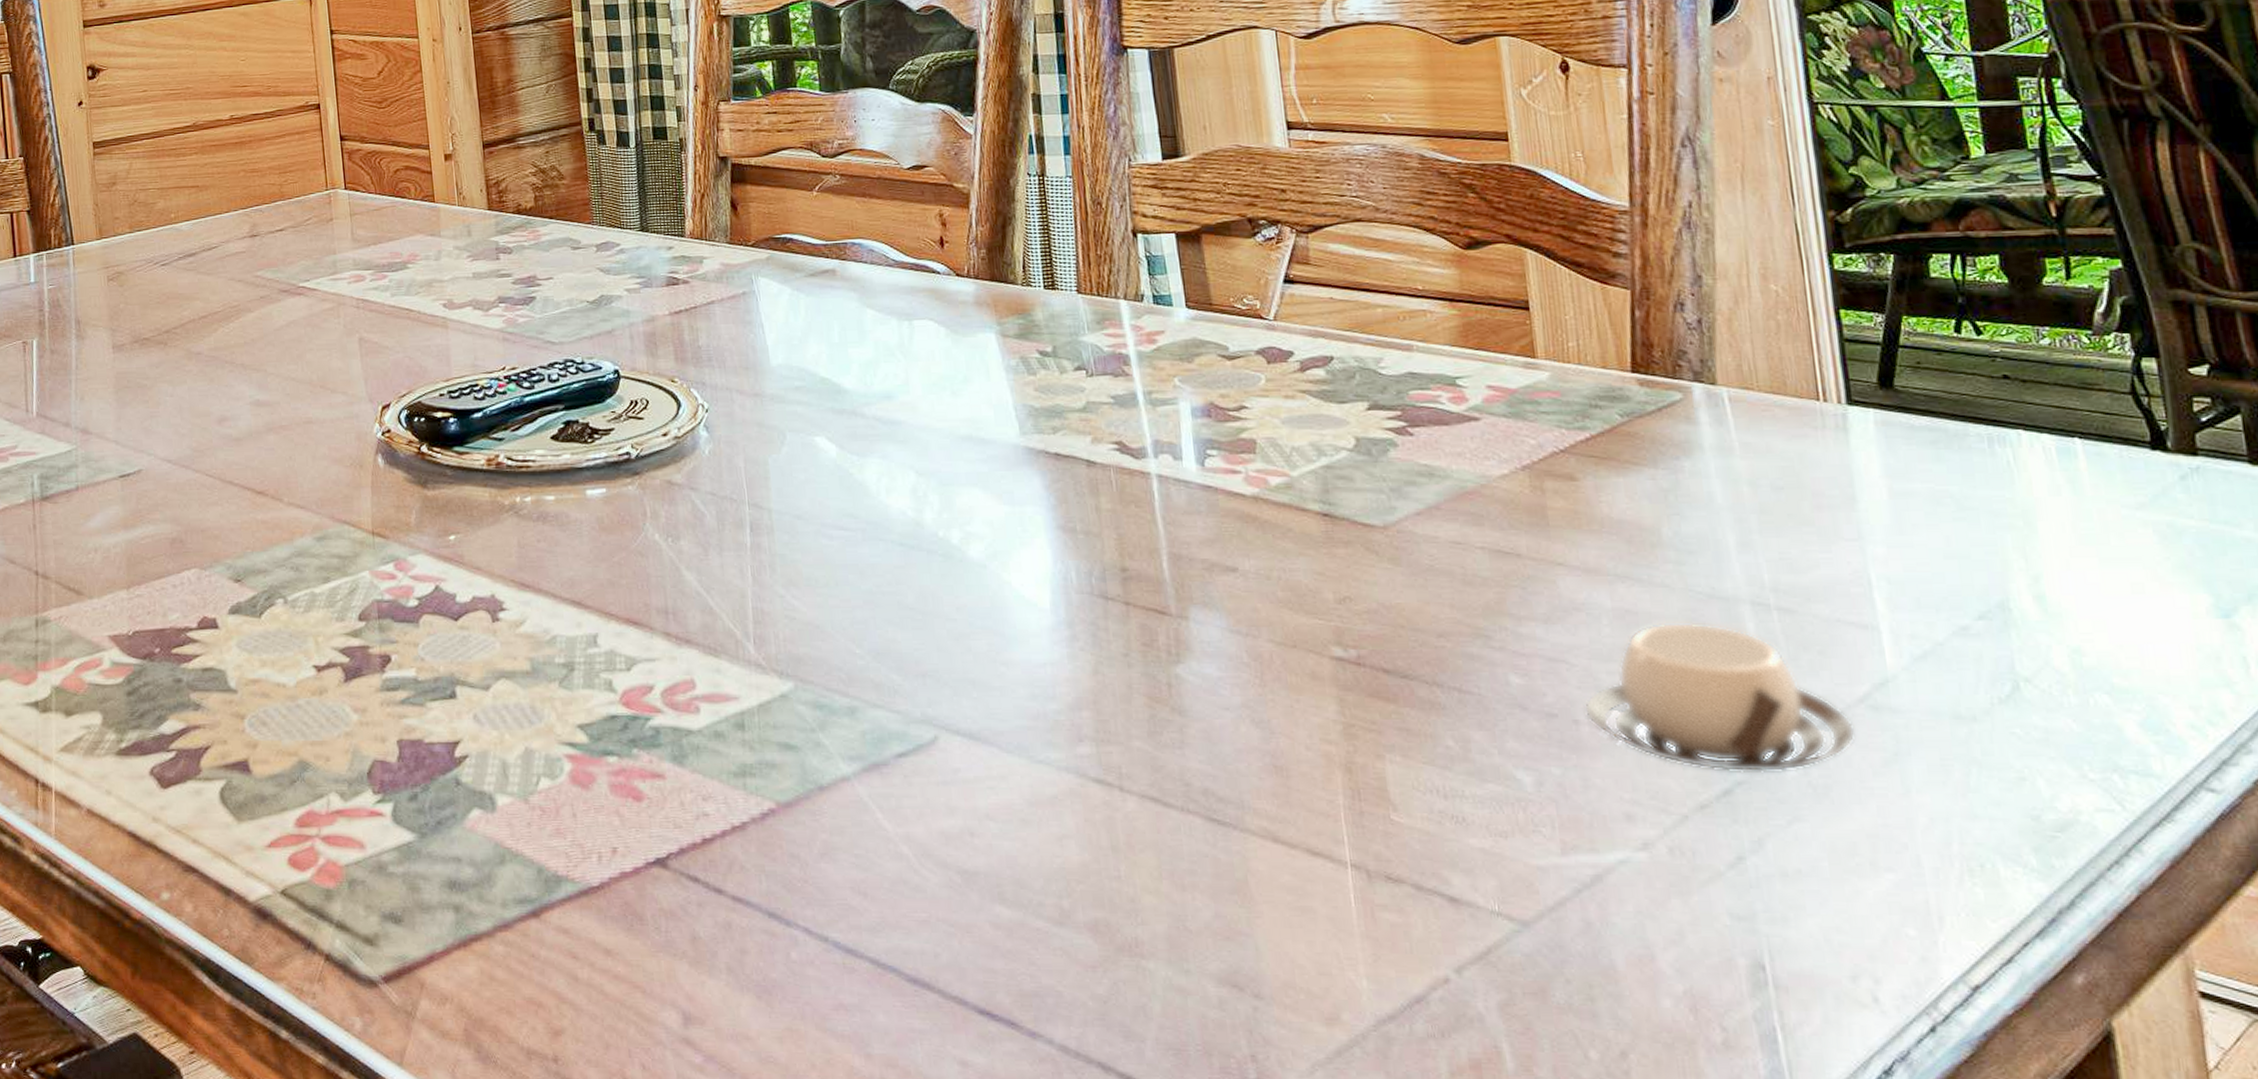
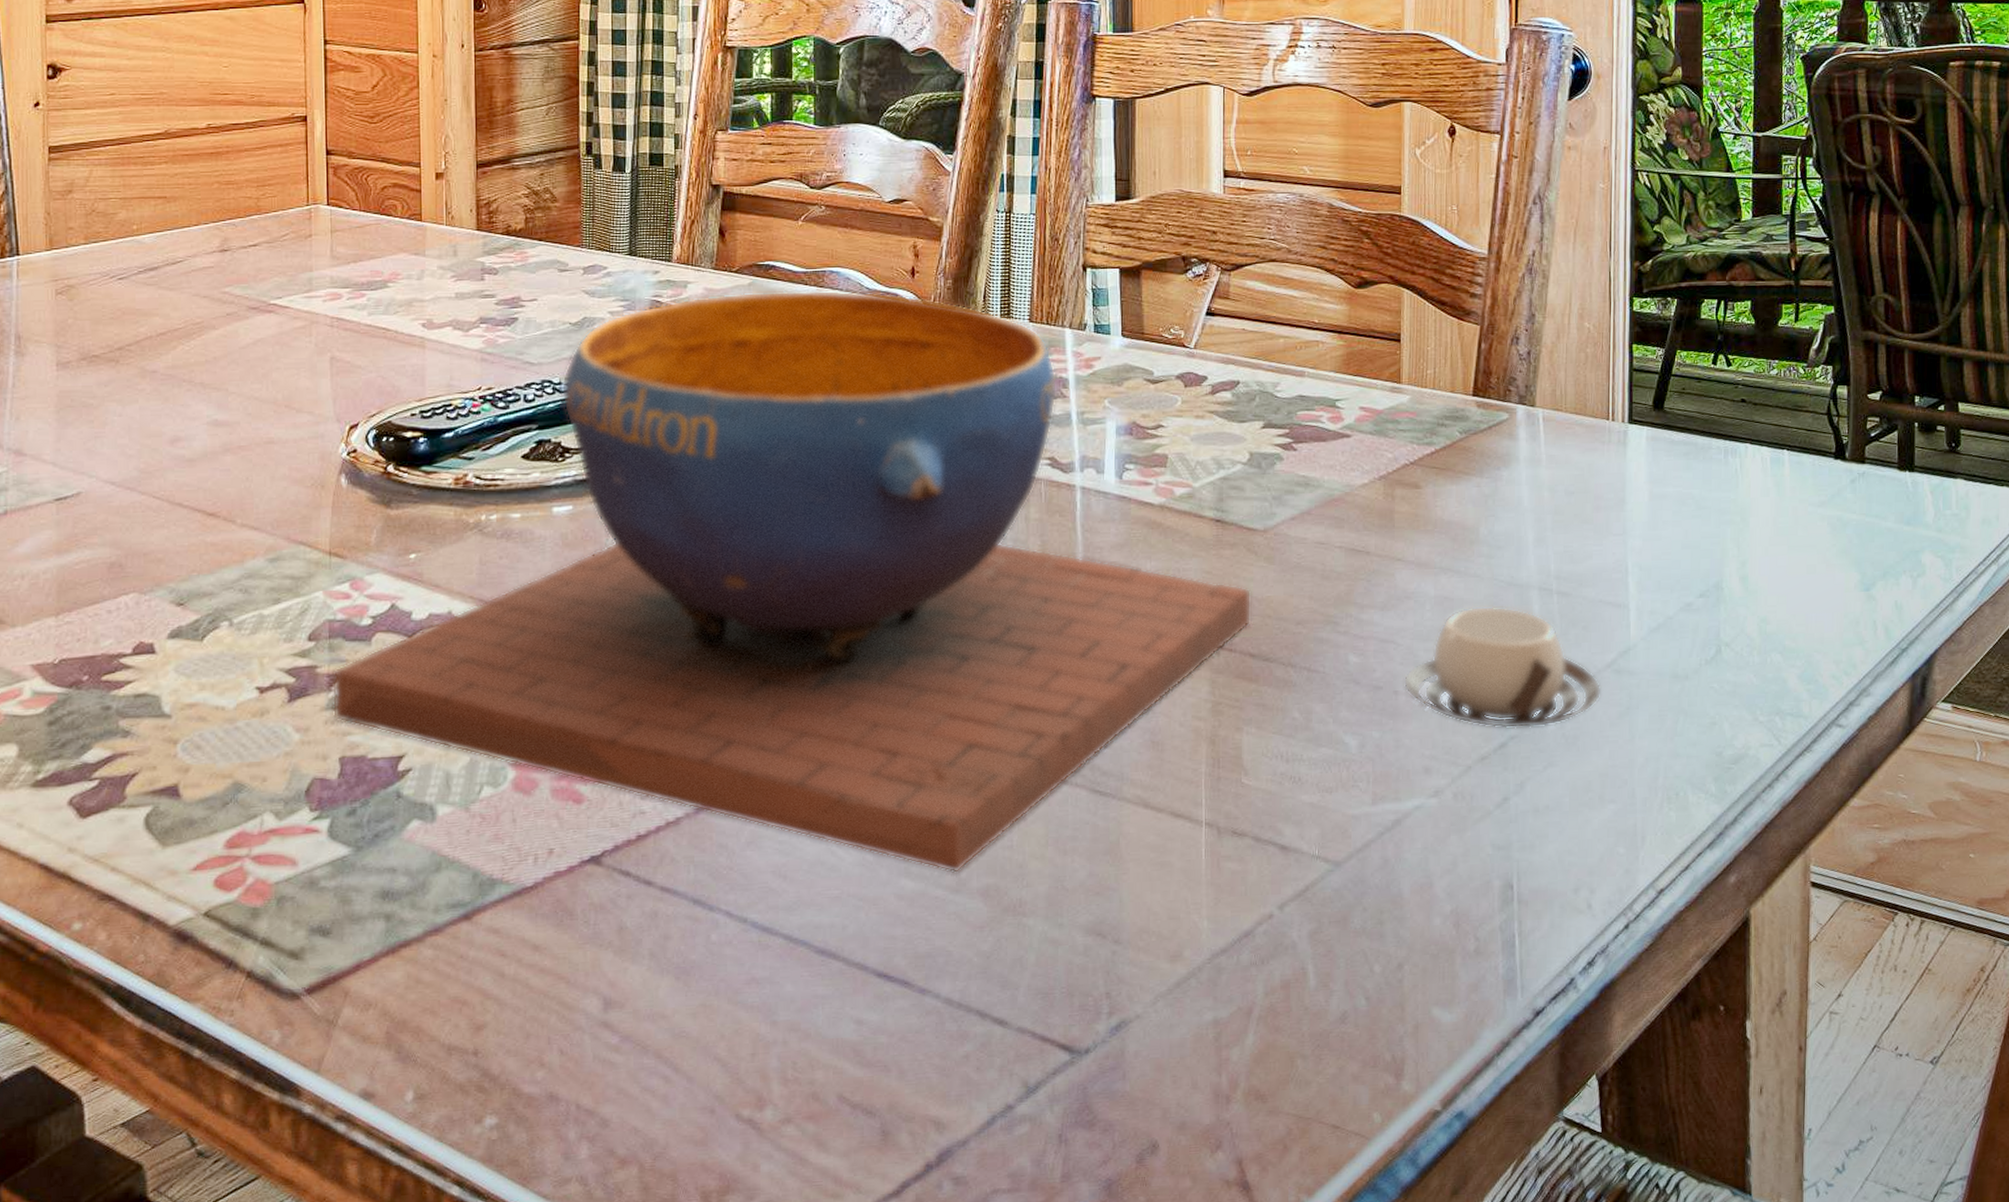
decorative bowl: none [384,262,1381,903] -> present [332,290,1252,873]

